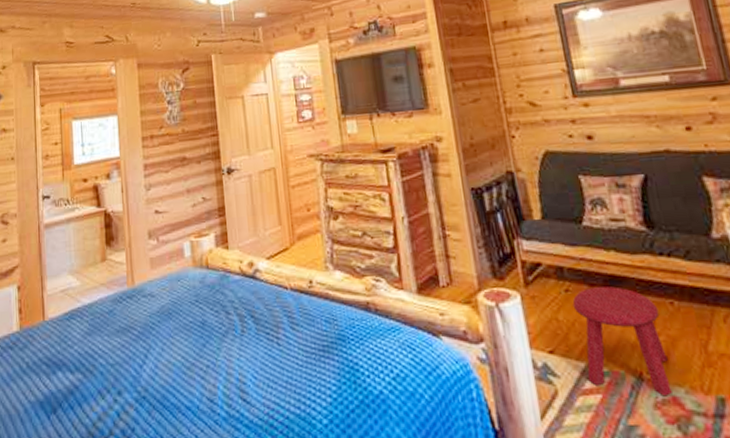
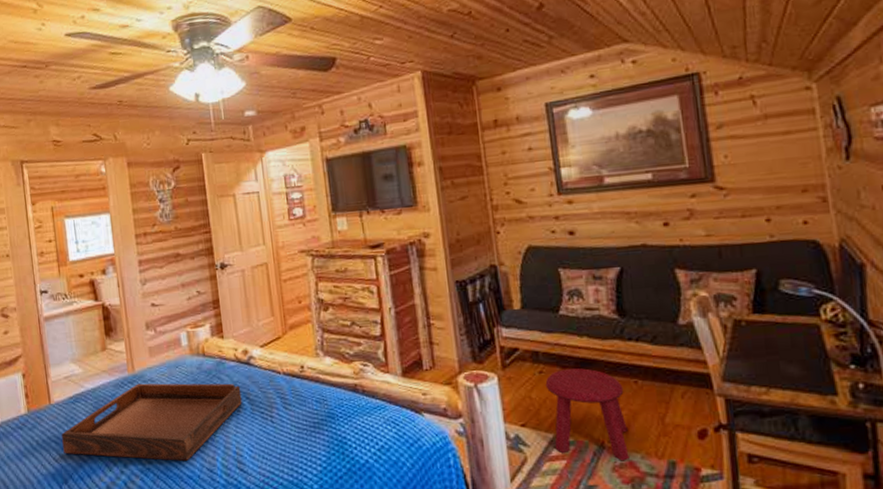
serving tray: none [54,298,247,389] -> present [61,383,242,461]

